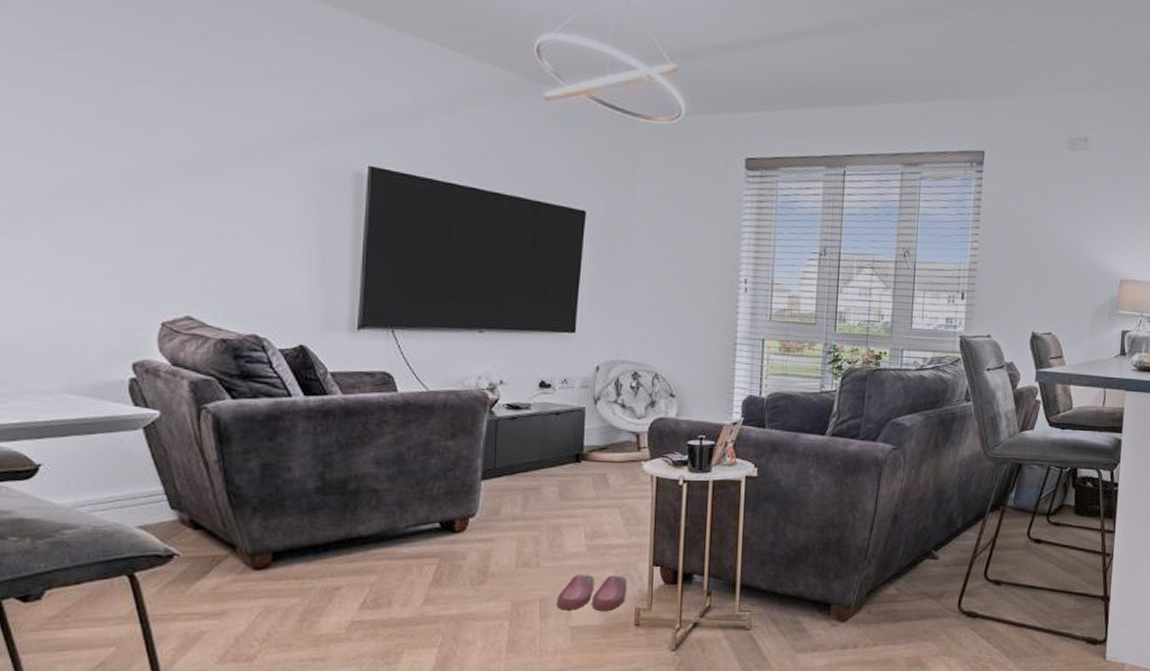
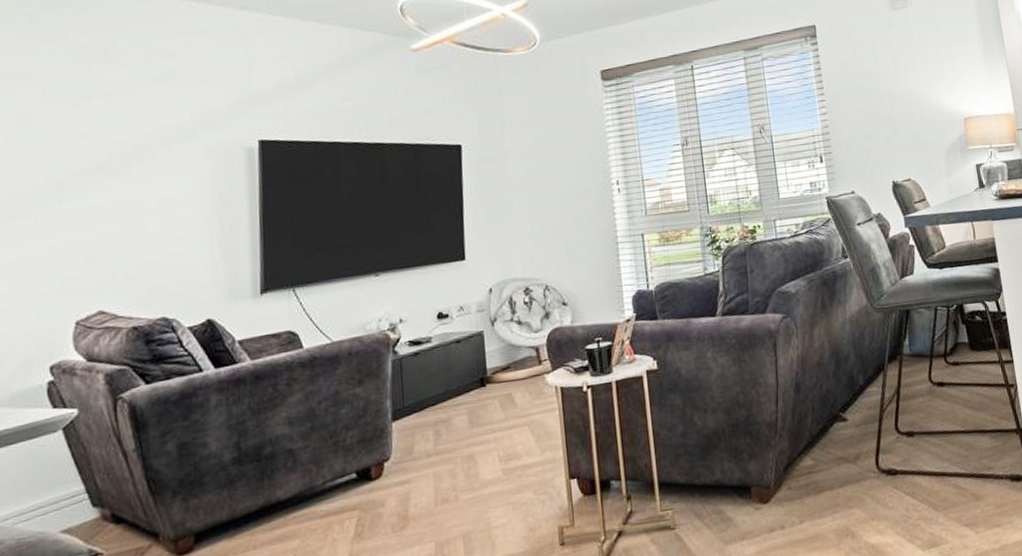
slippers: present [557,575,628,611] -> none [479,495,548,543]

